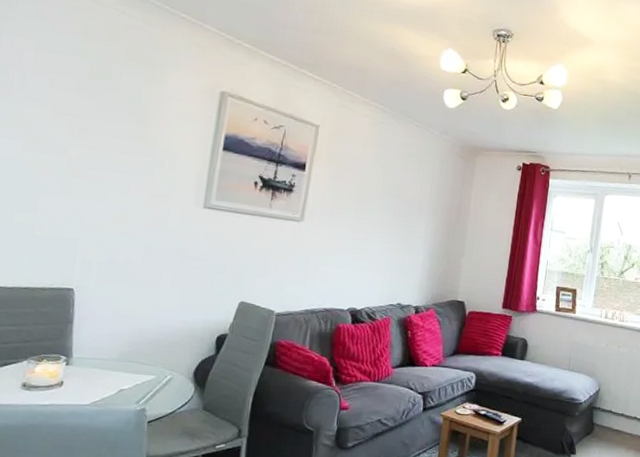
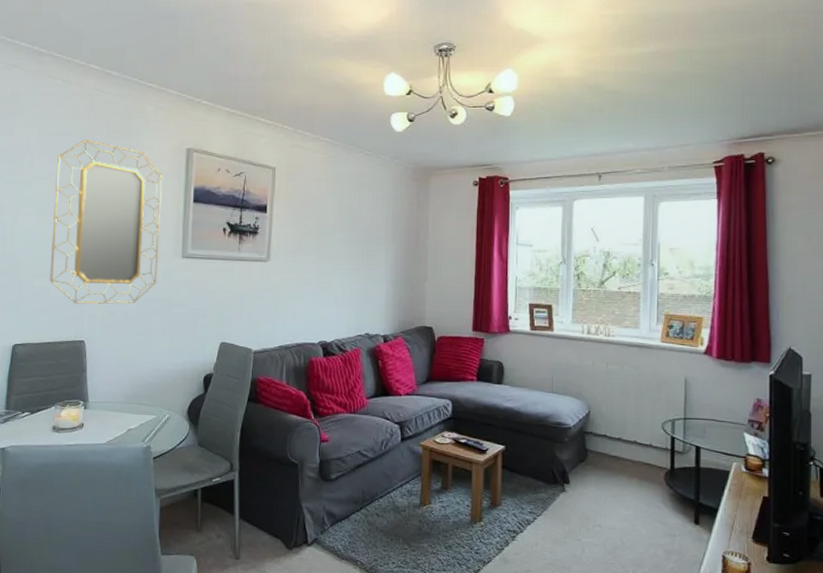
home mirror: none [34,63,189,252] -> present [49,139,162,305]

